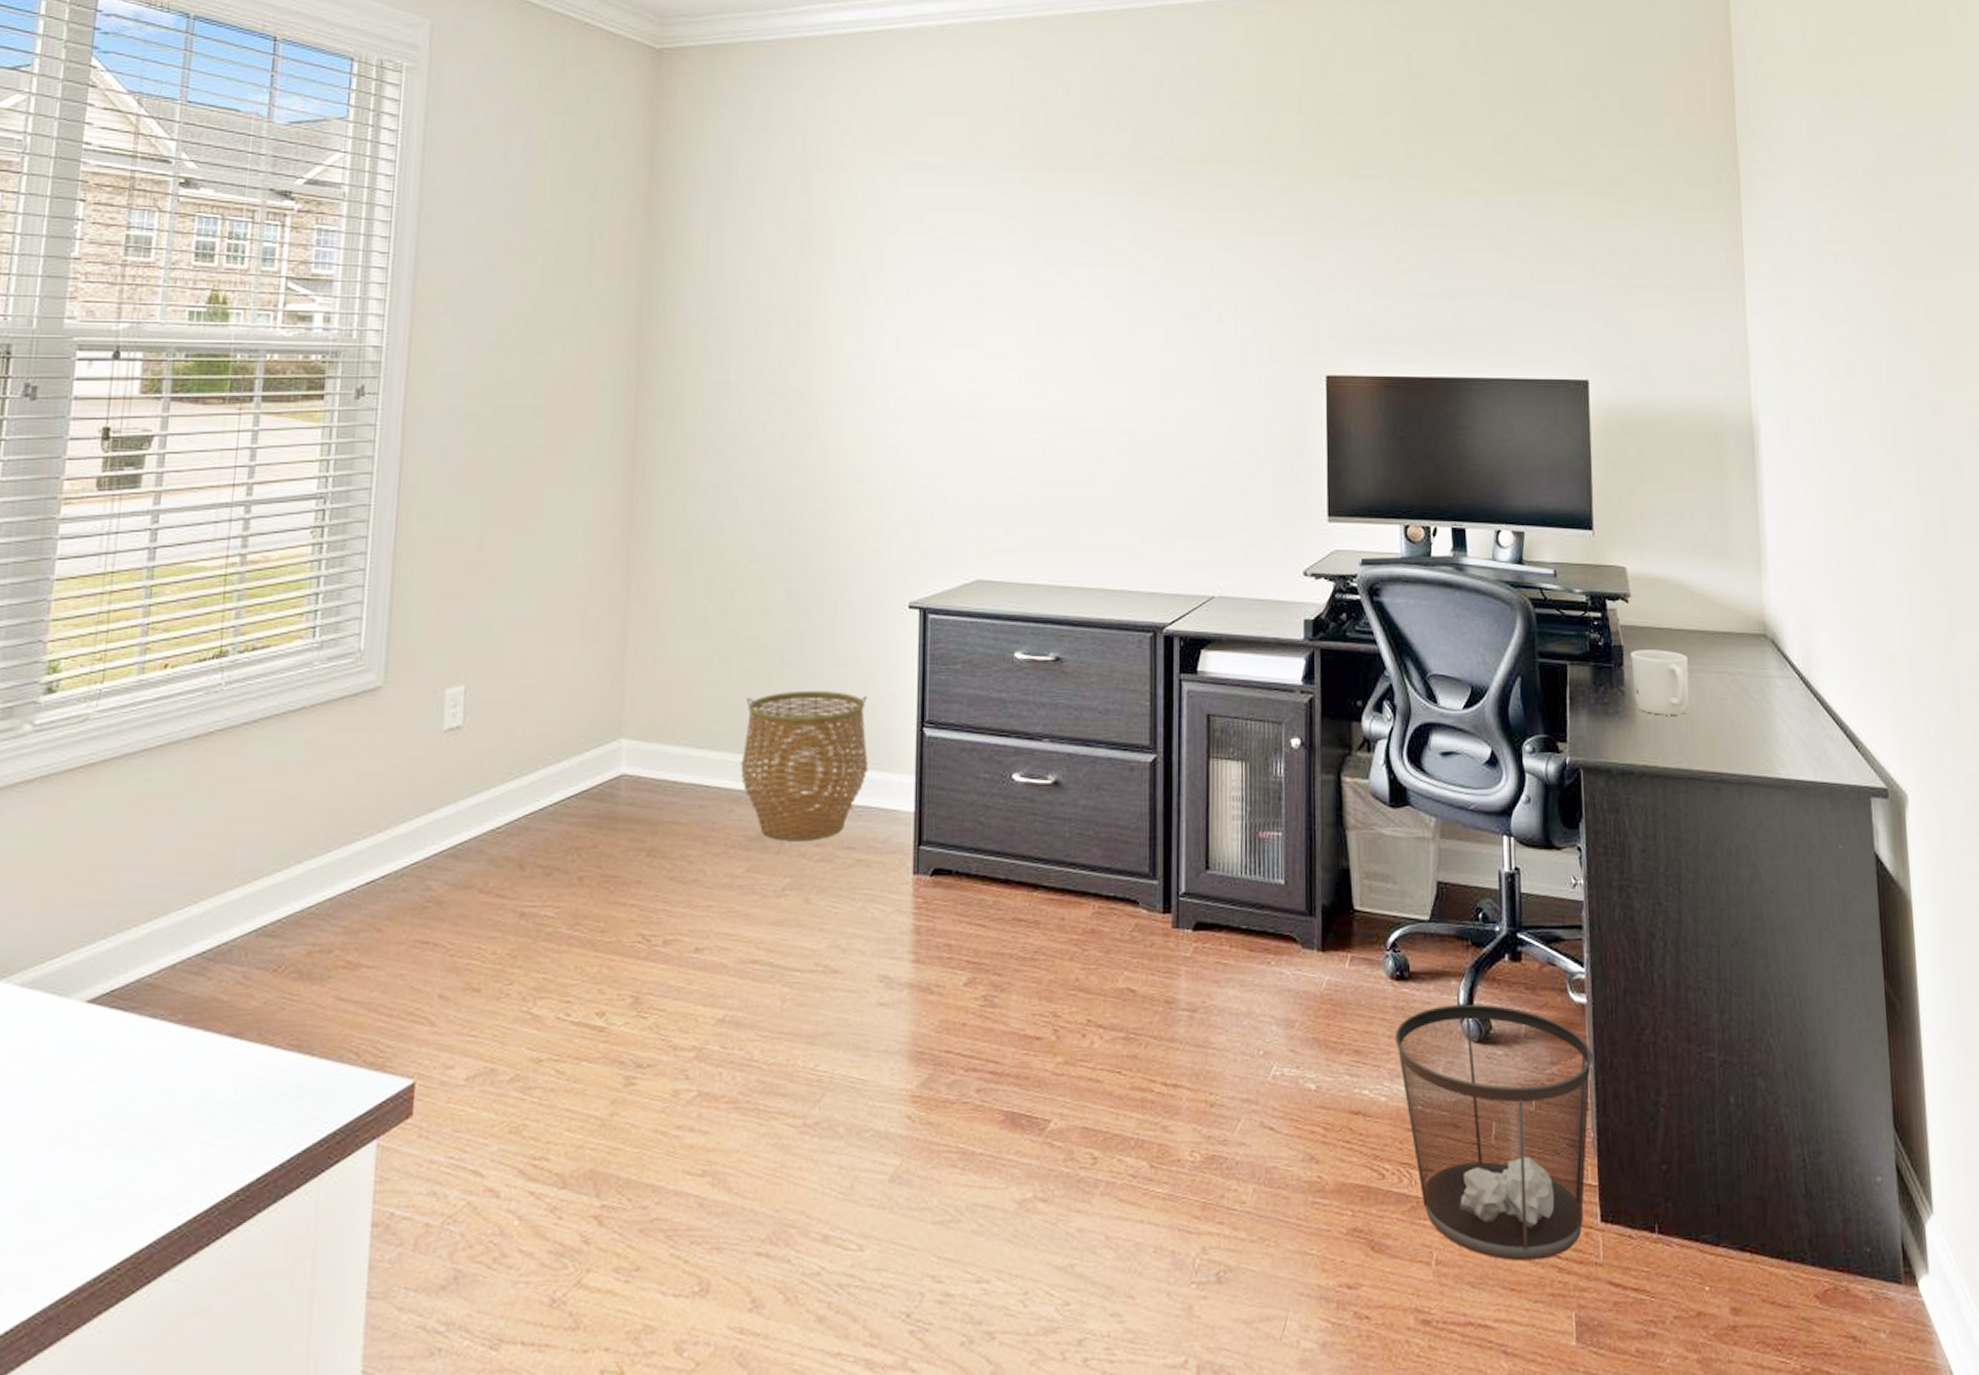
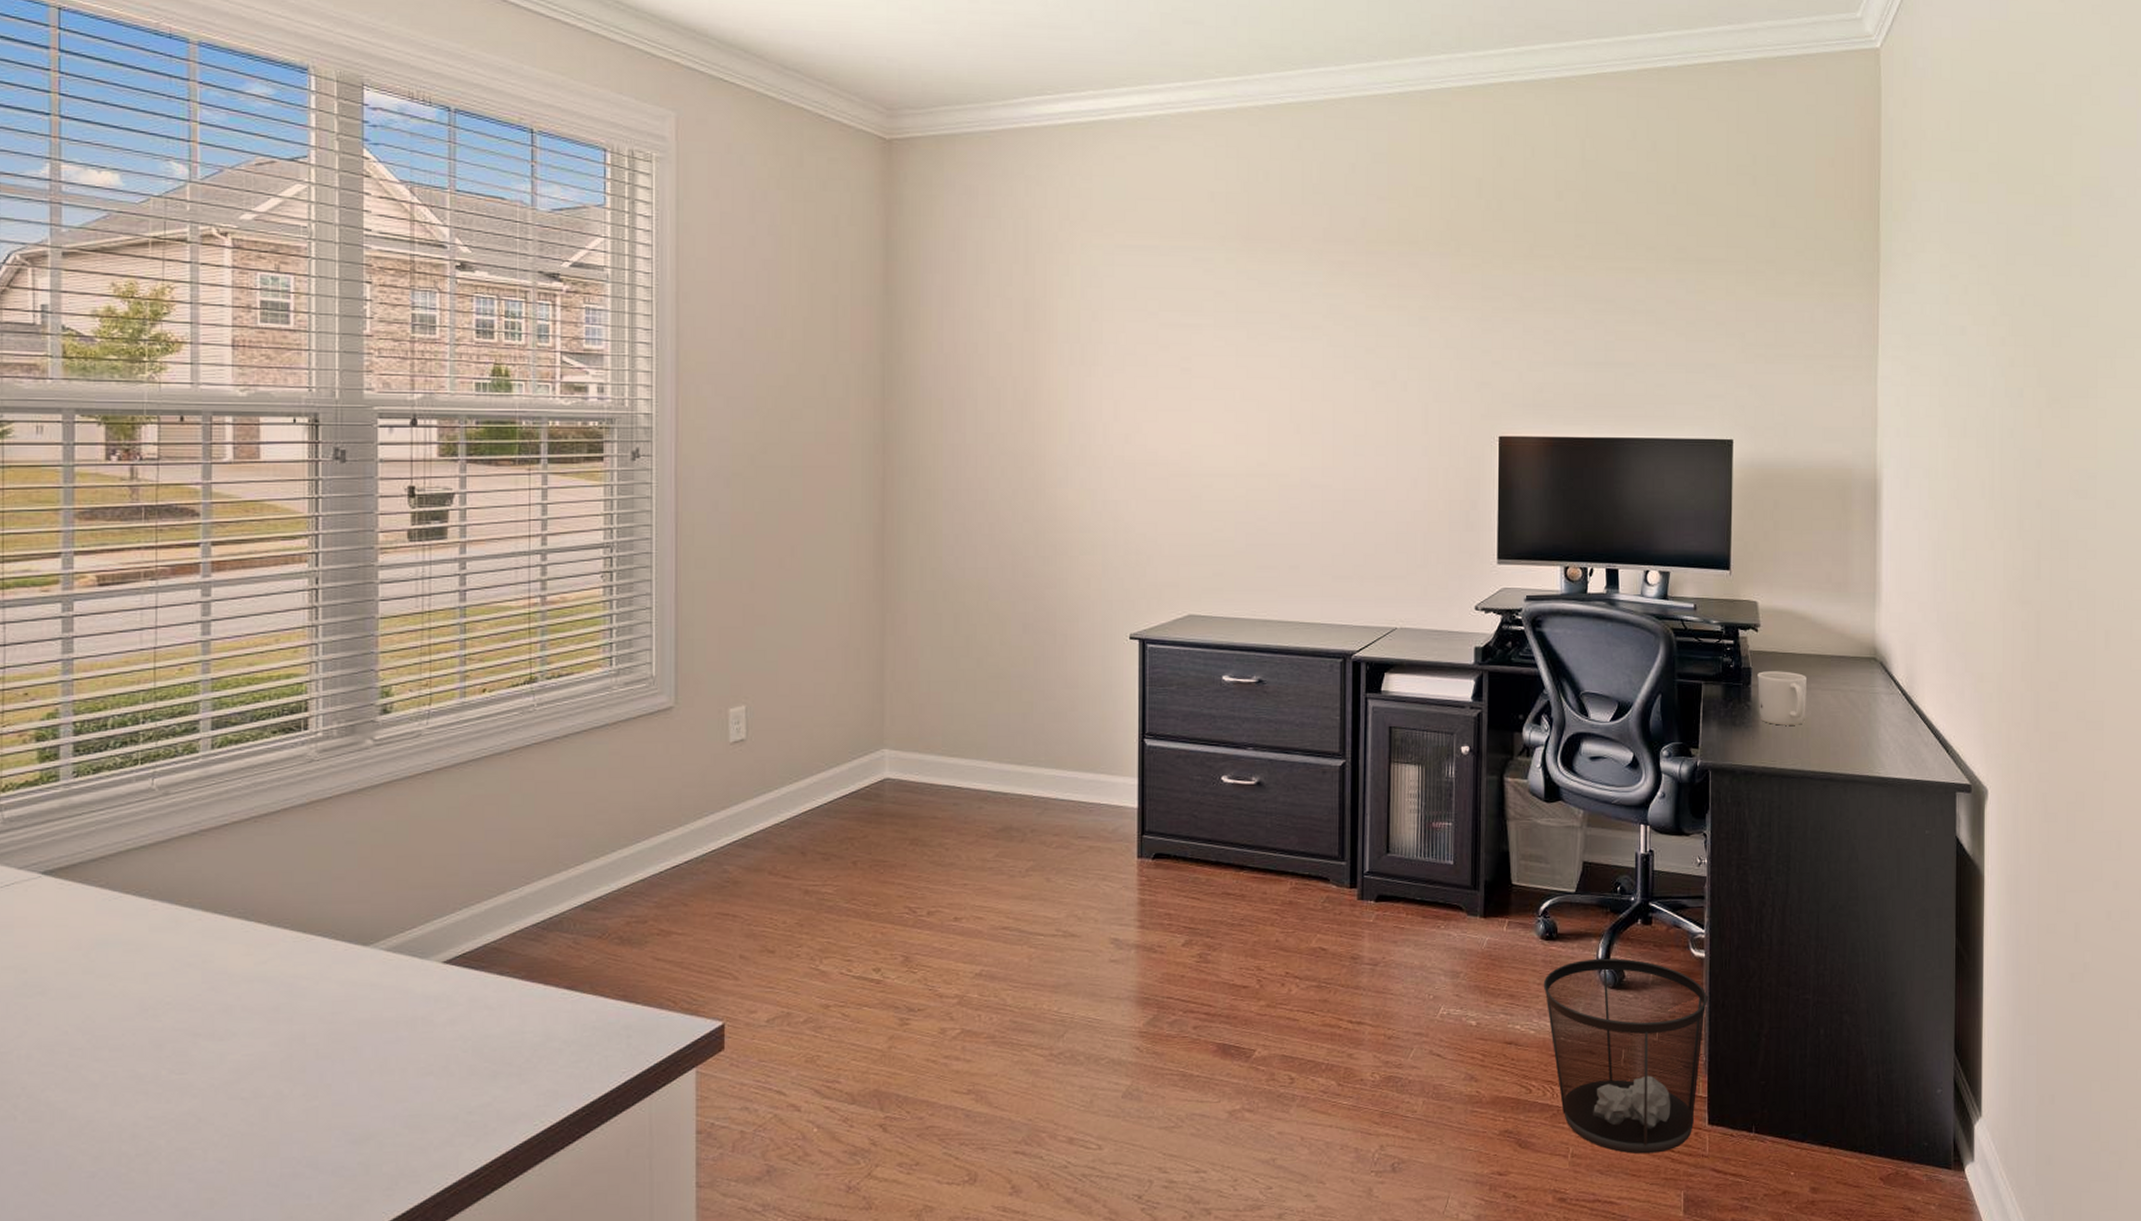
basket: present [740,690,869,842] -> none [987,708,1098,832]

